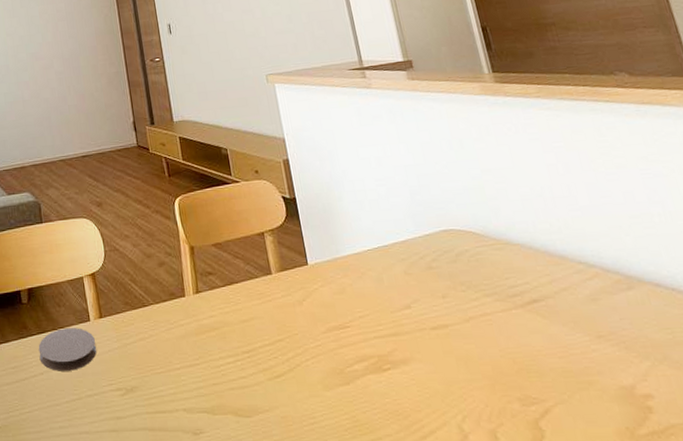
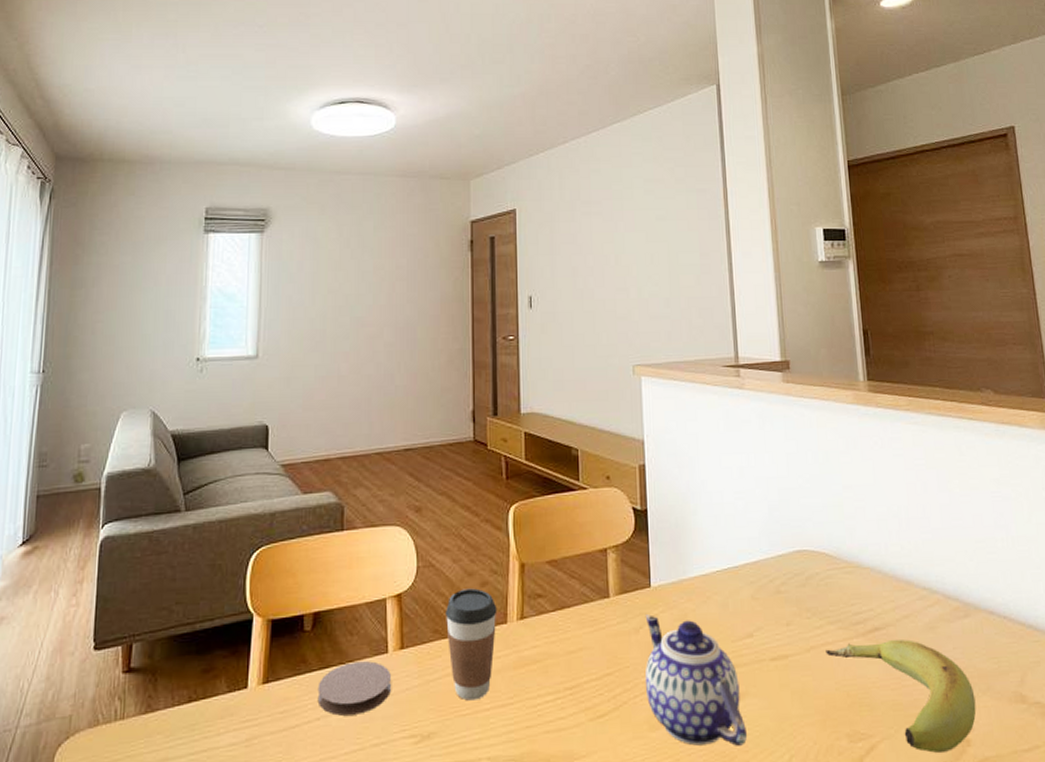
coffee cup: none [132,268,178,361] -> present [444,588,497,701]
teapot: none [306,289,418,406] -> present [644,614,747,746]
banana: none [485,311,655,418] -> present [825,639,976,753]

